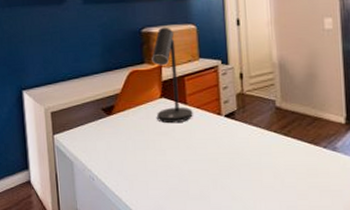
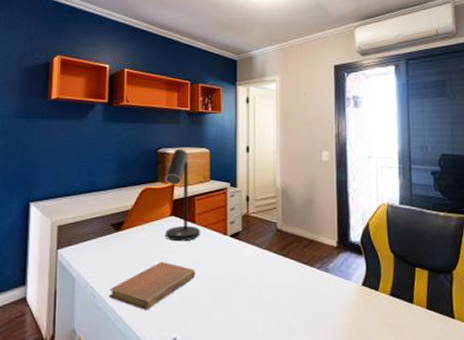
notebook: none [107,144,192,192] -> present [109,262,196,310]

